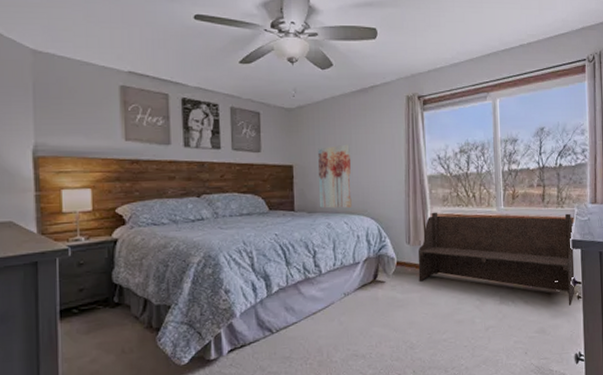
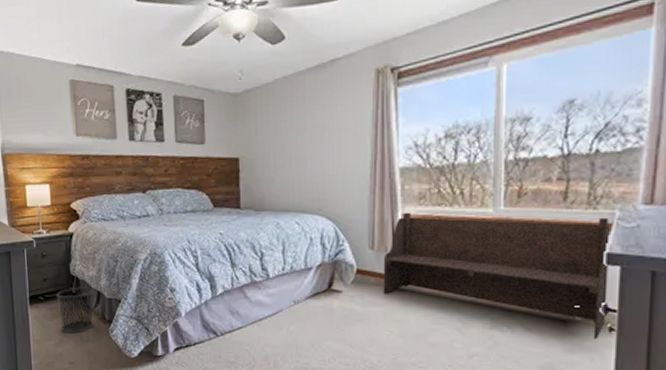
waste bin: none [94,294,141,347] -> present [56,286,95,334]
wall art: present [318,144,352,209] -> none [266,131,305,207]

